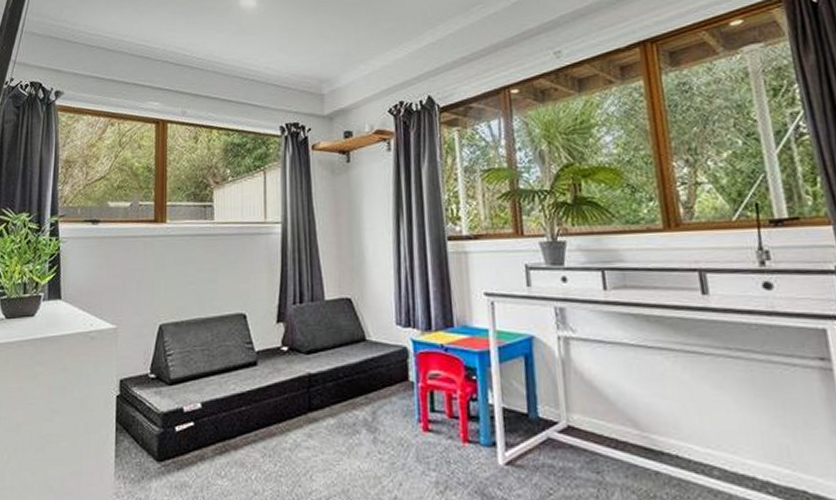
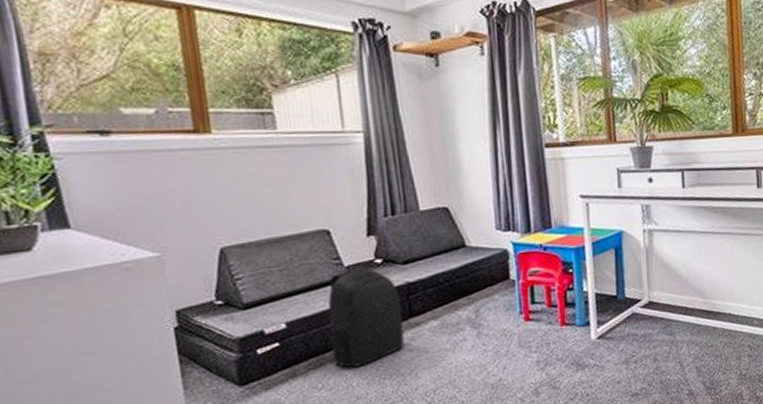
backpack: none [236,351,302,459] -> present [328,266,405,368]

